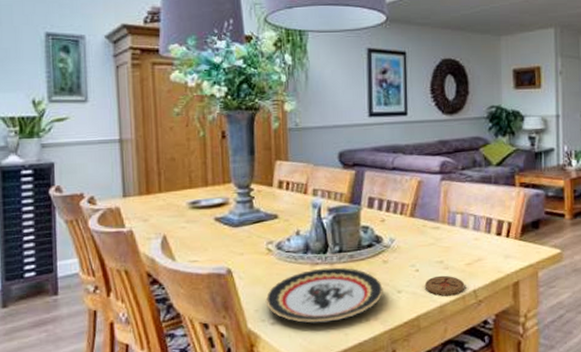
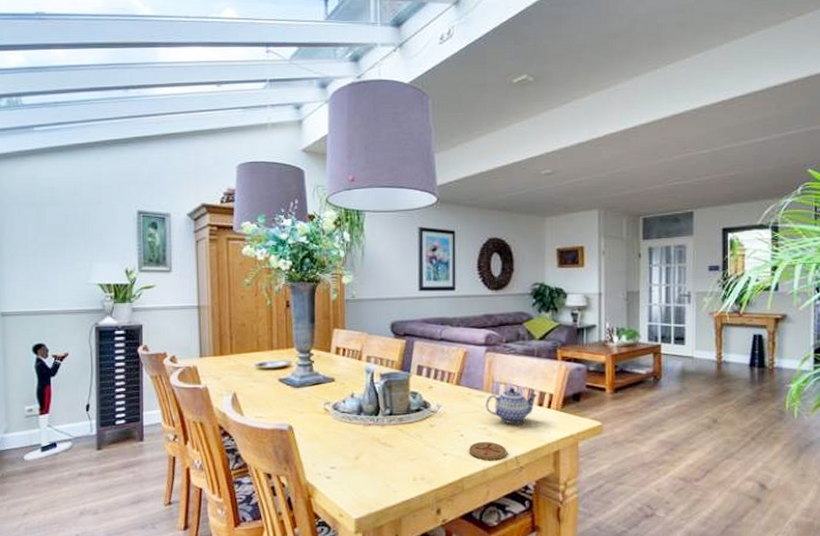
plate: present [265,267,383,323] -> none [322,429,430,479]
teapot: none [441,216,496,256] -> present [485,387,538,424]

